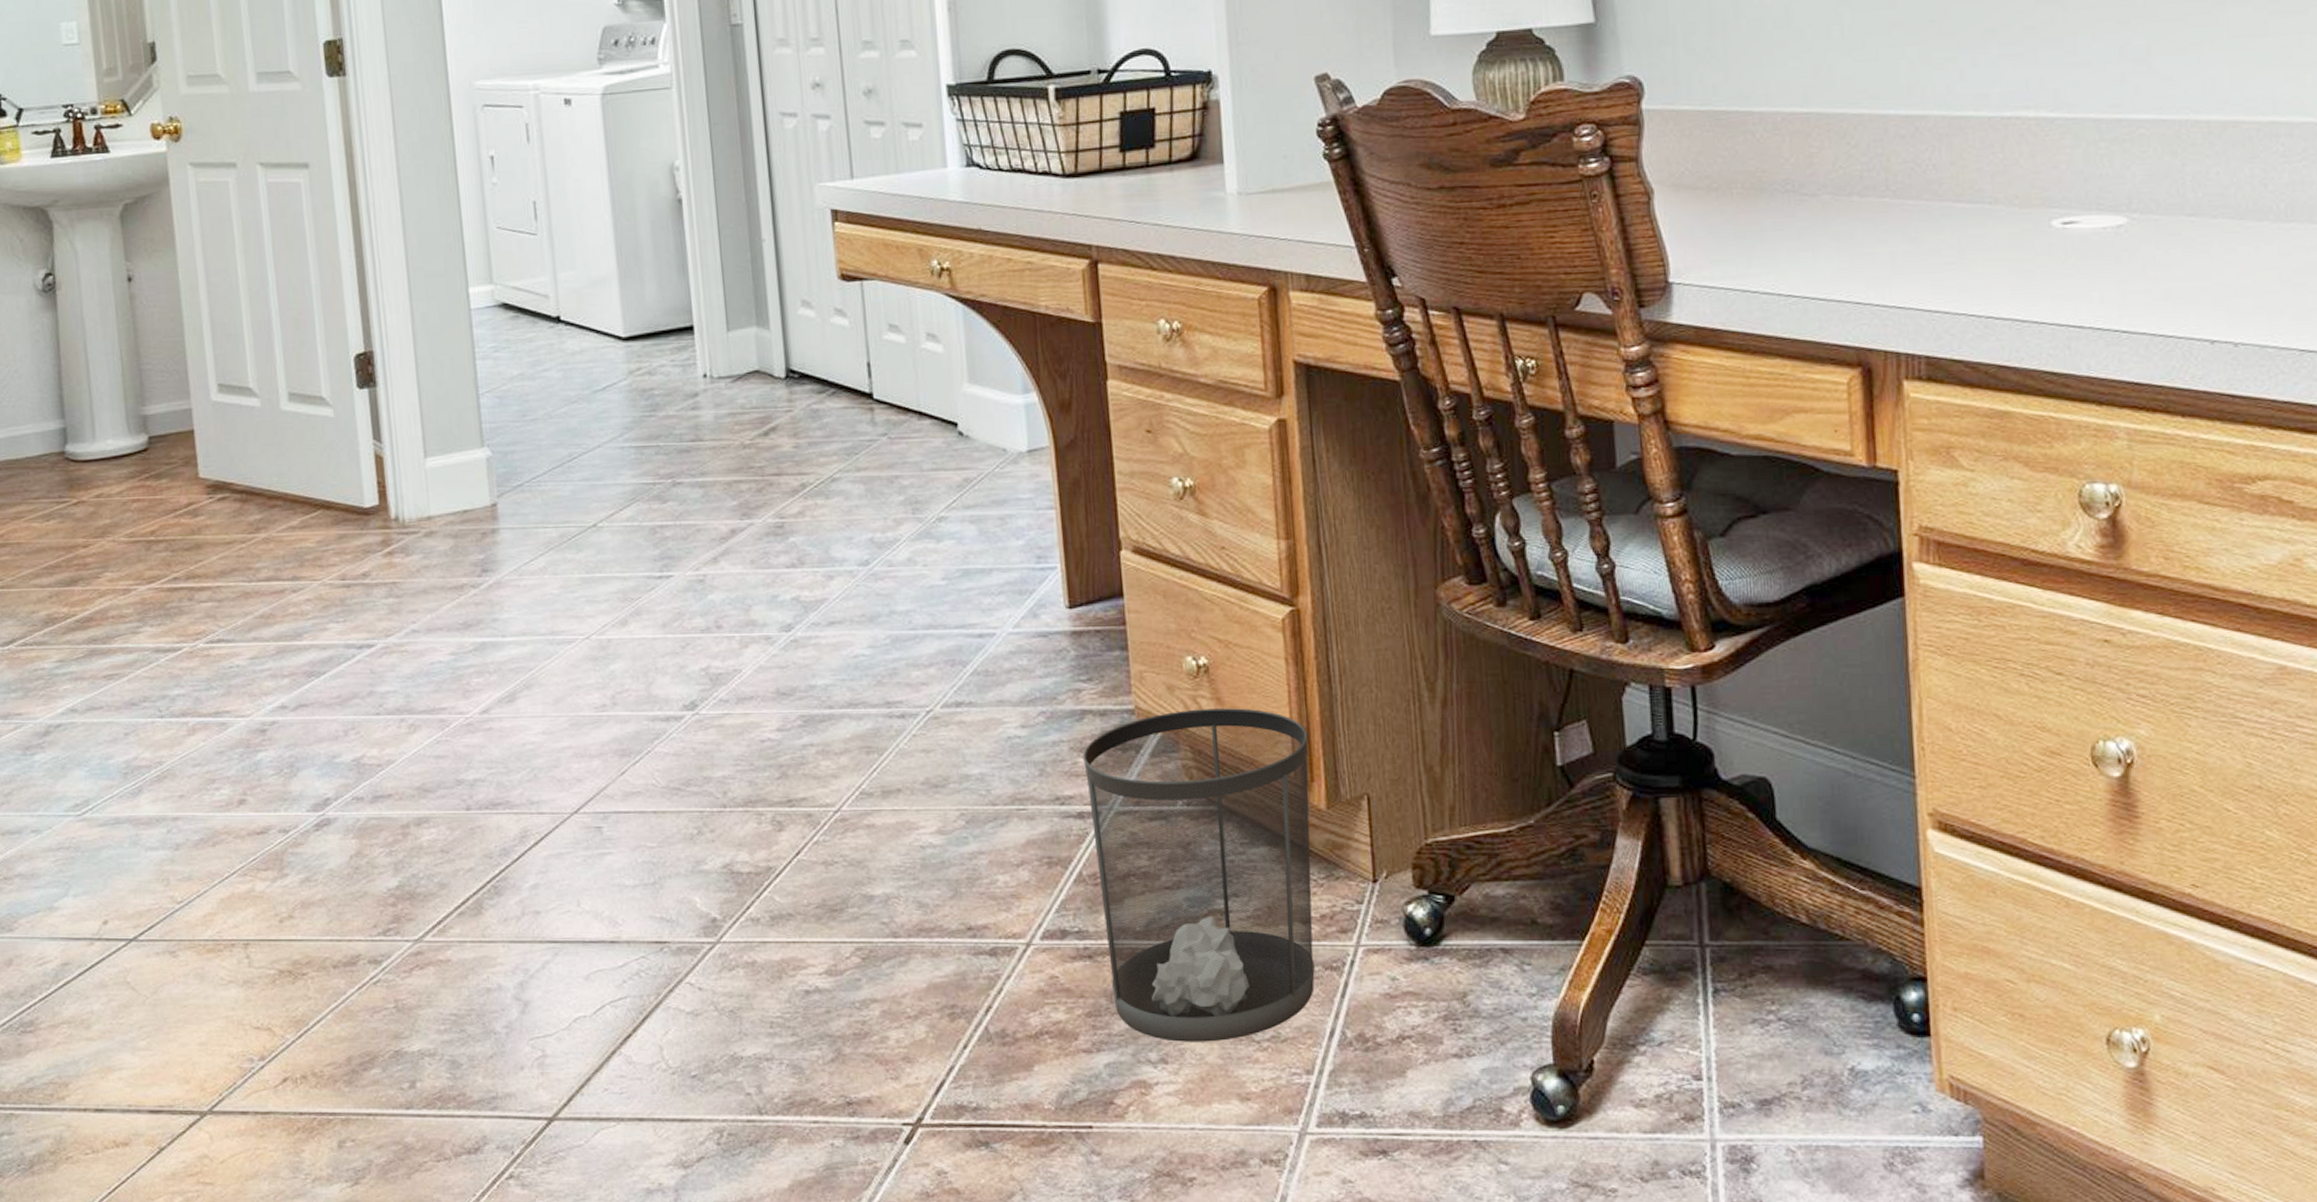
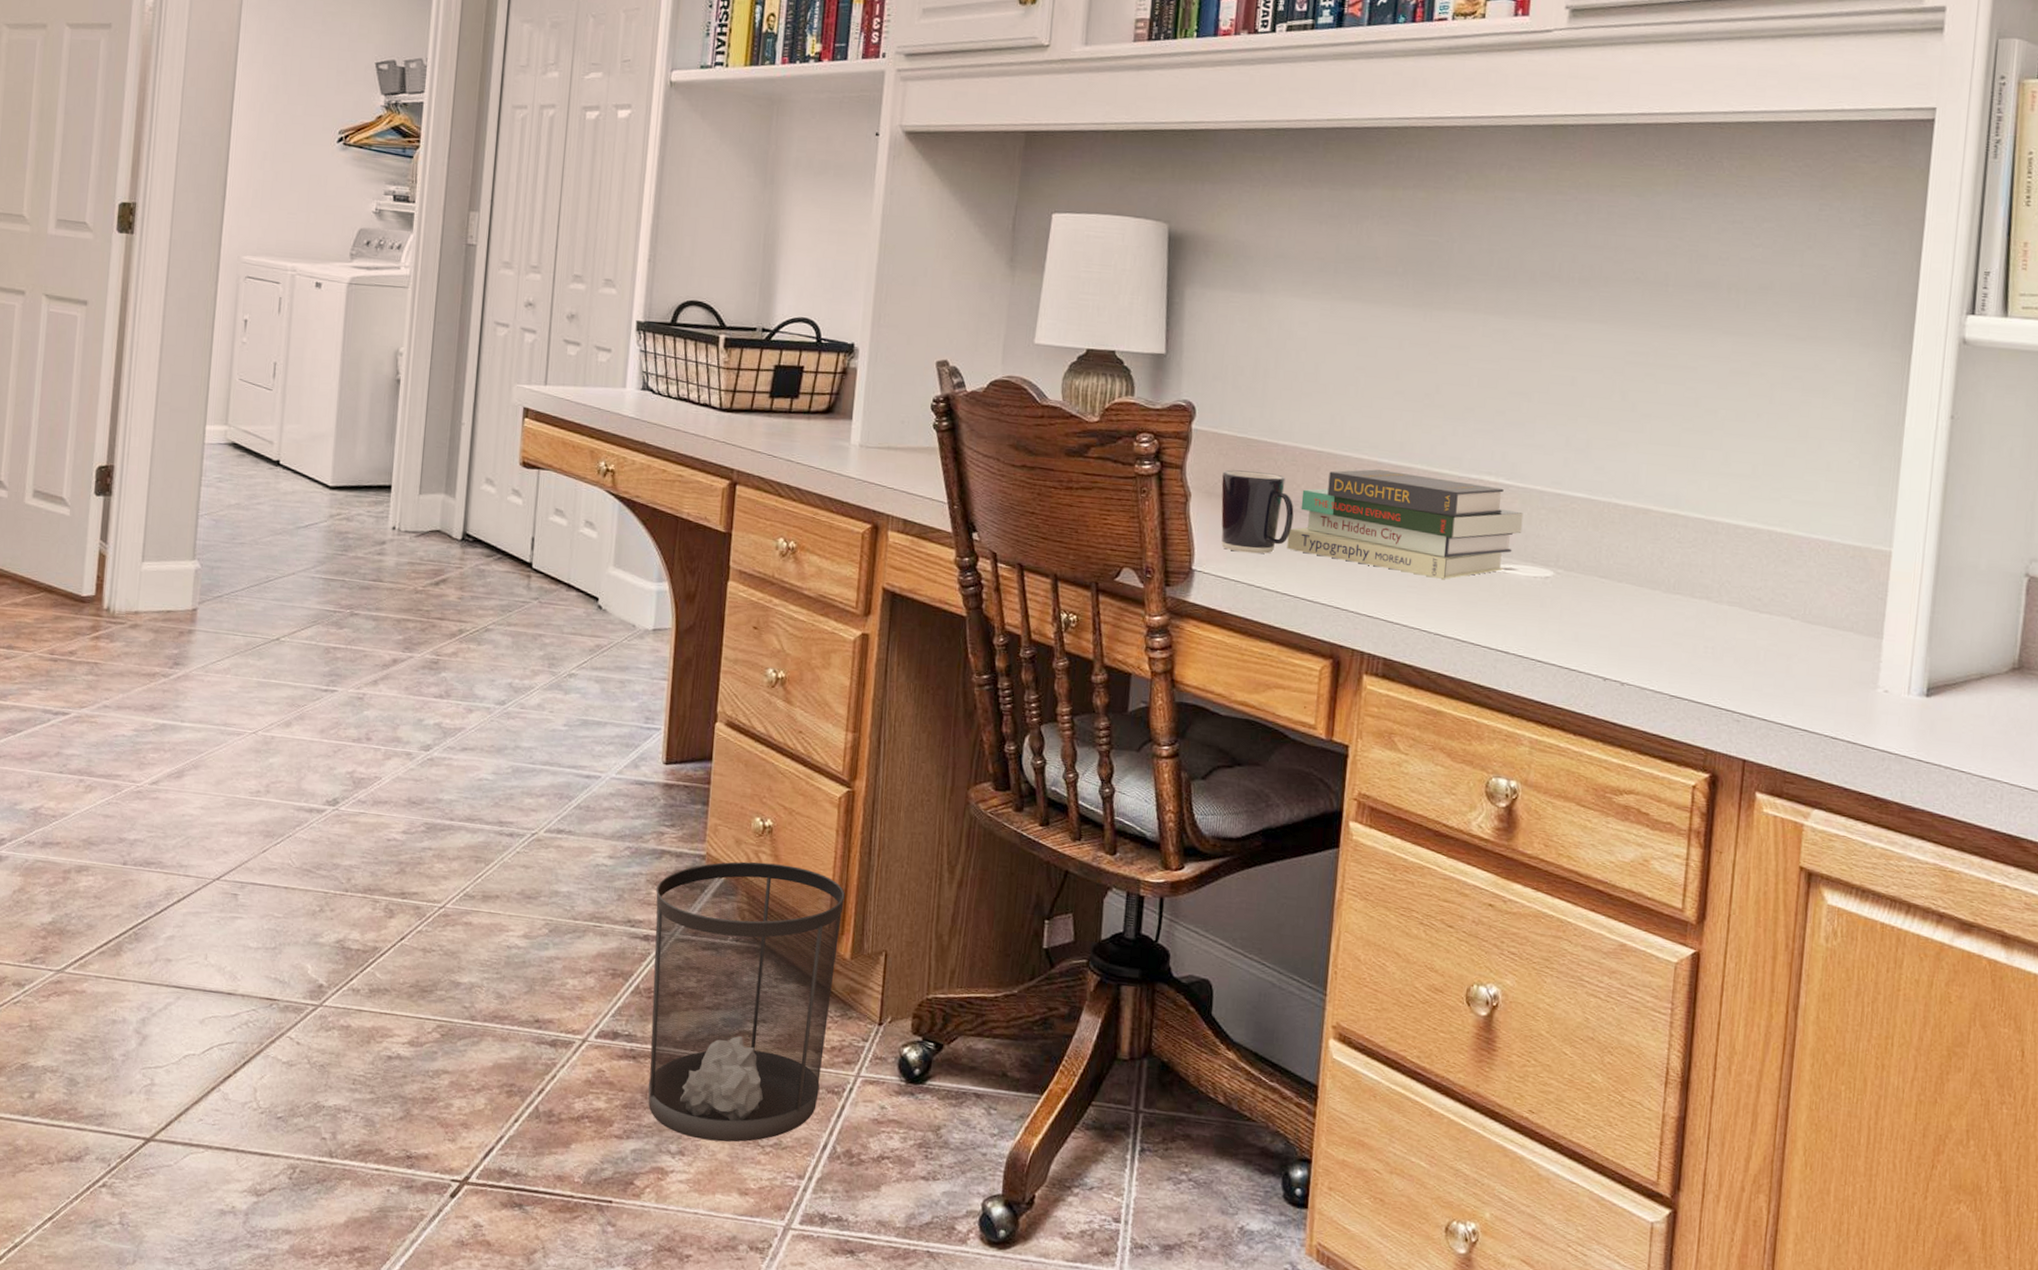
mug: none [1689,149,1787,253] -> present [1221,470,1294,554]
books: none [1782,123,2079,248] -> present [1287,469,1524,579]

